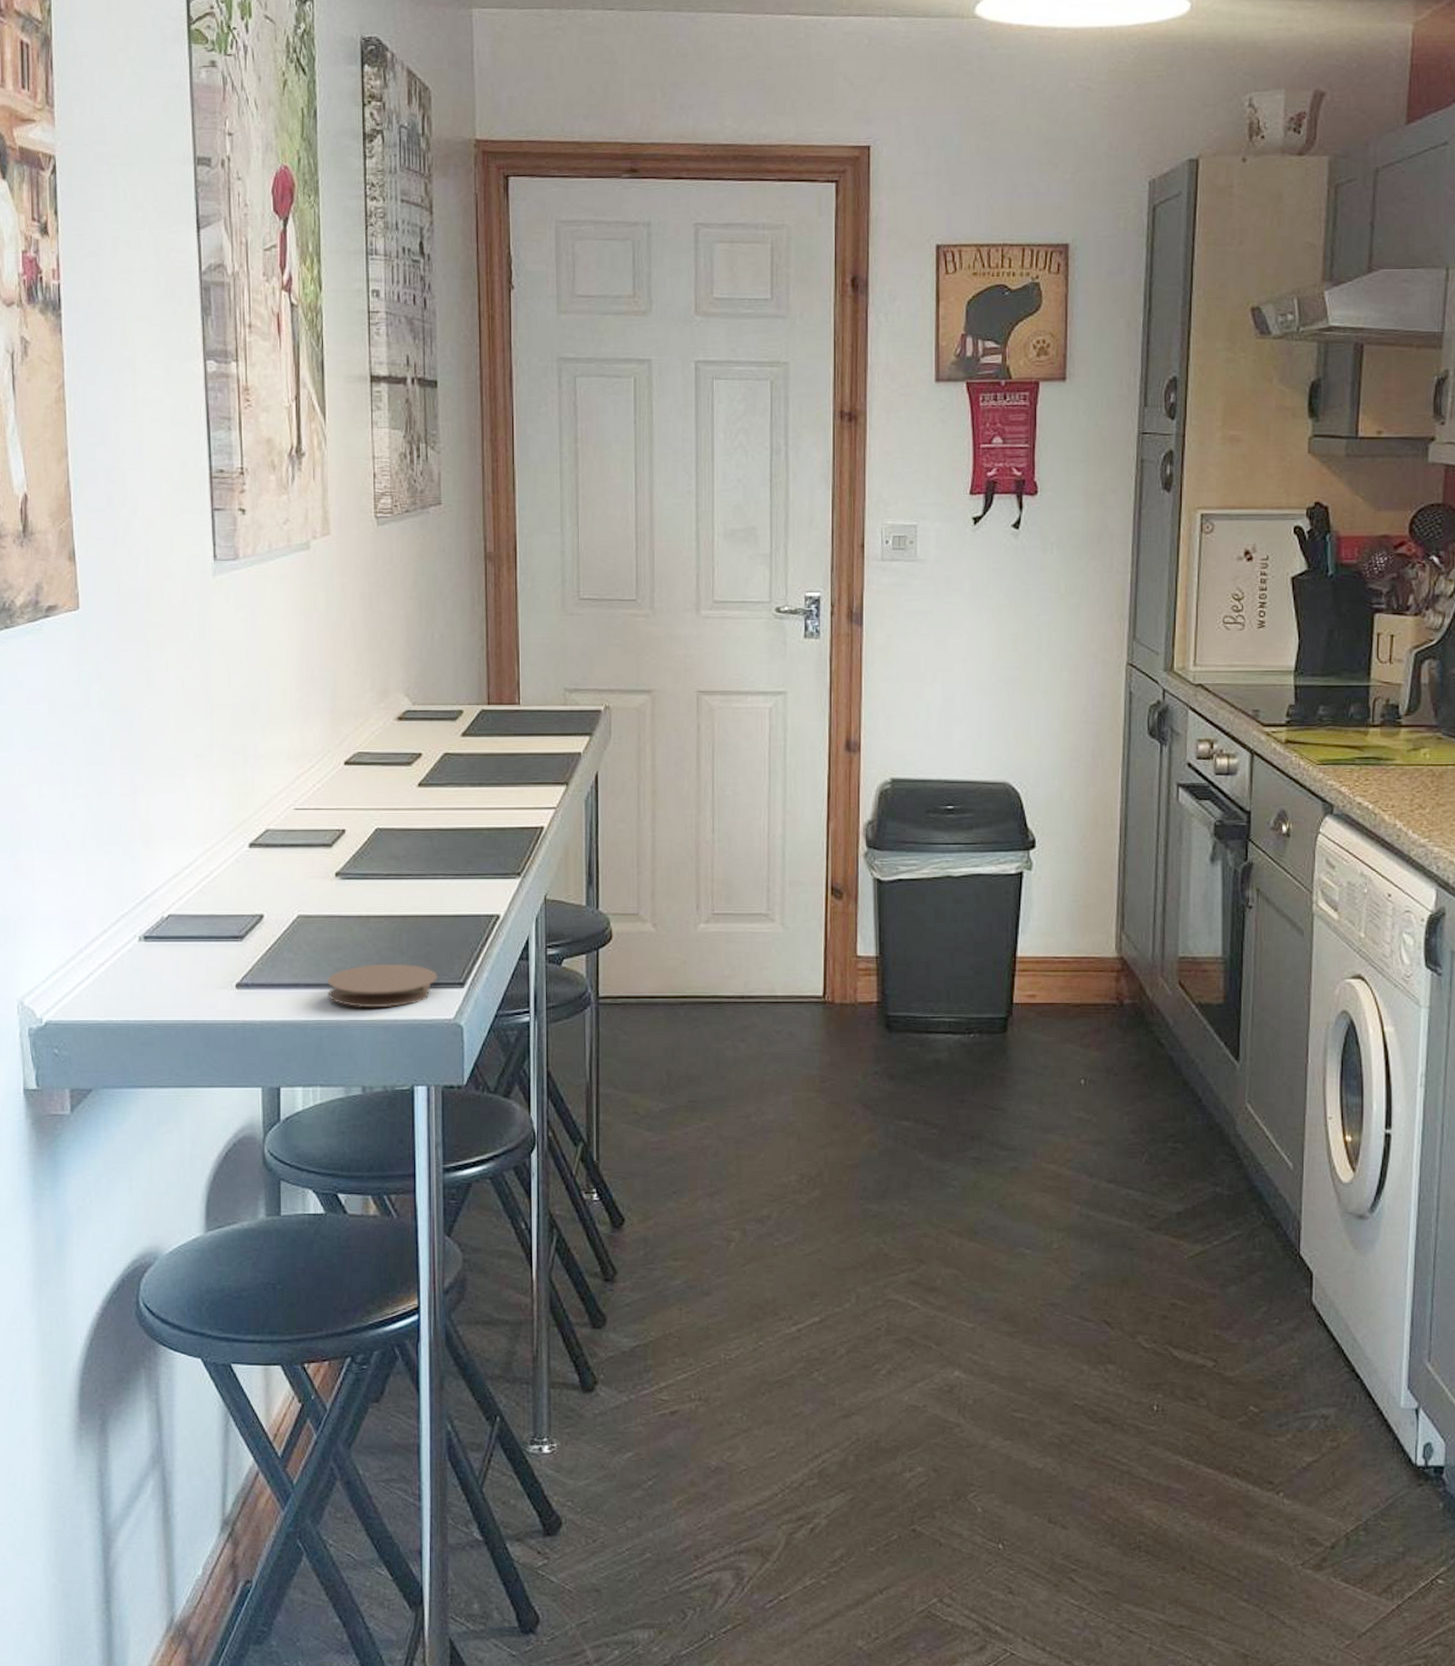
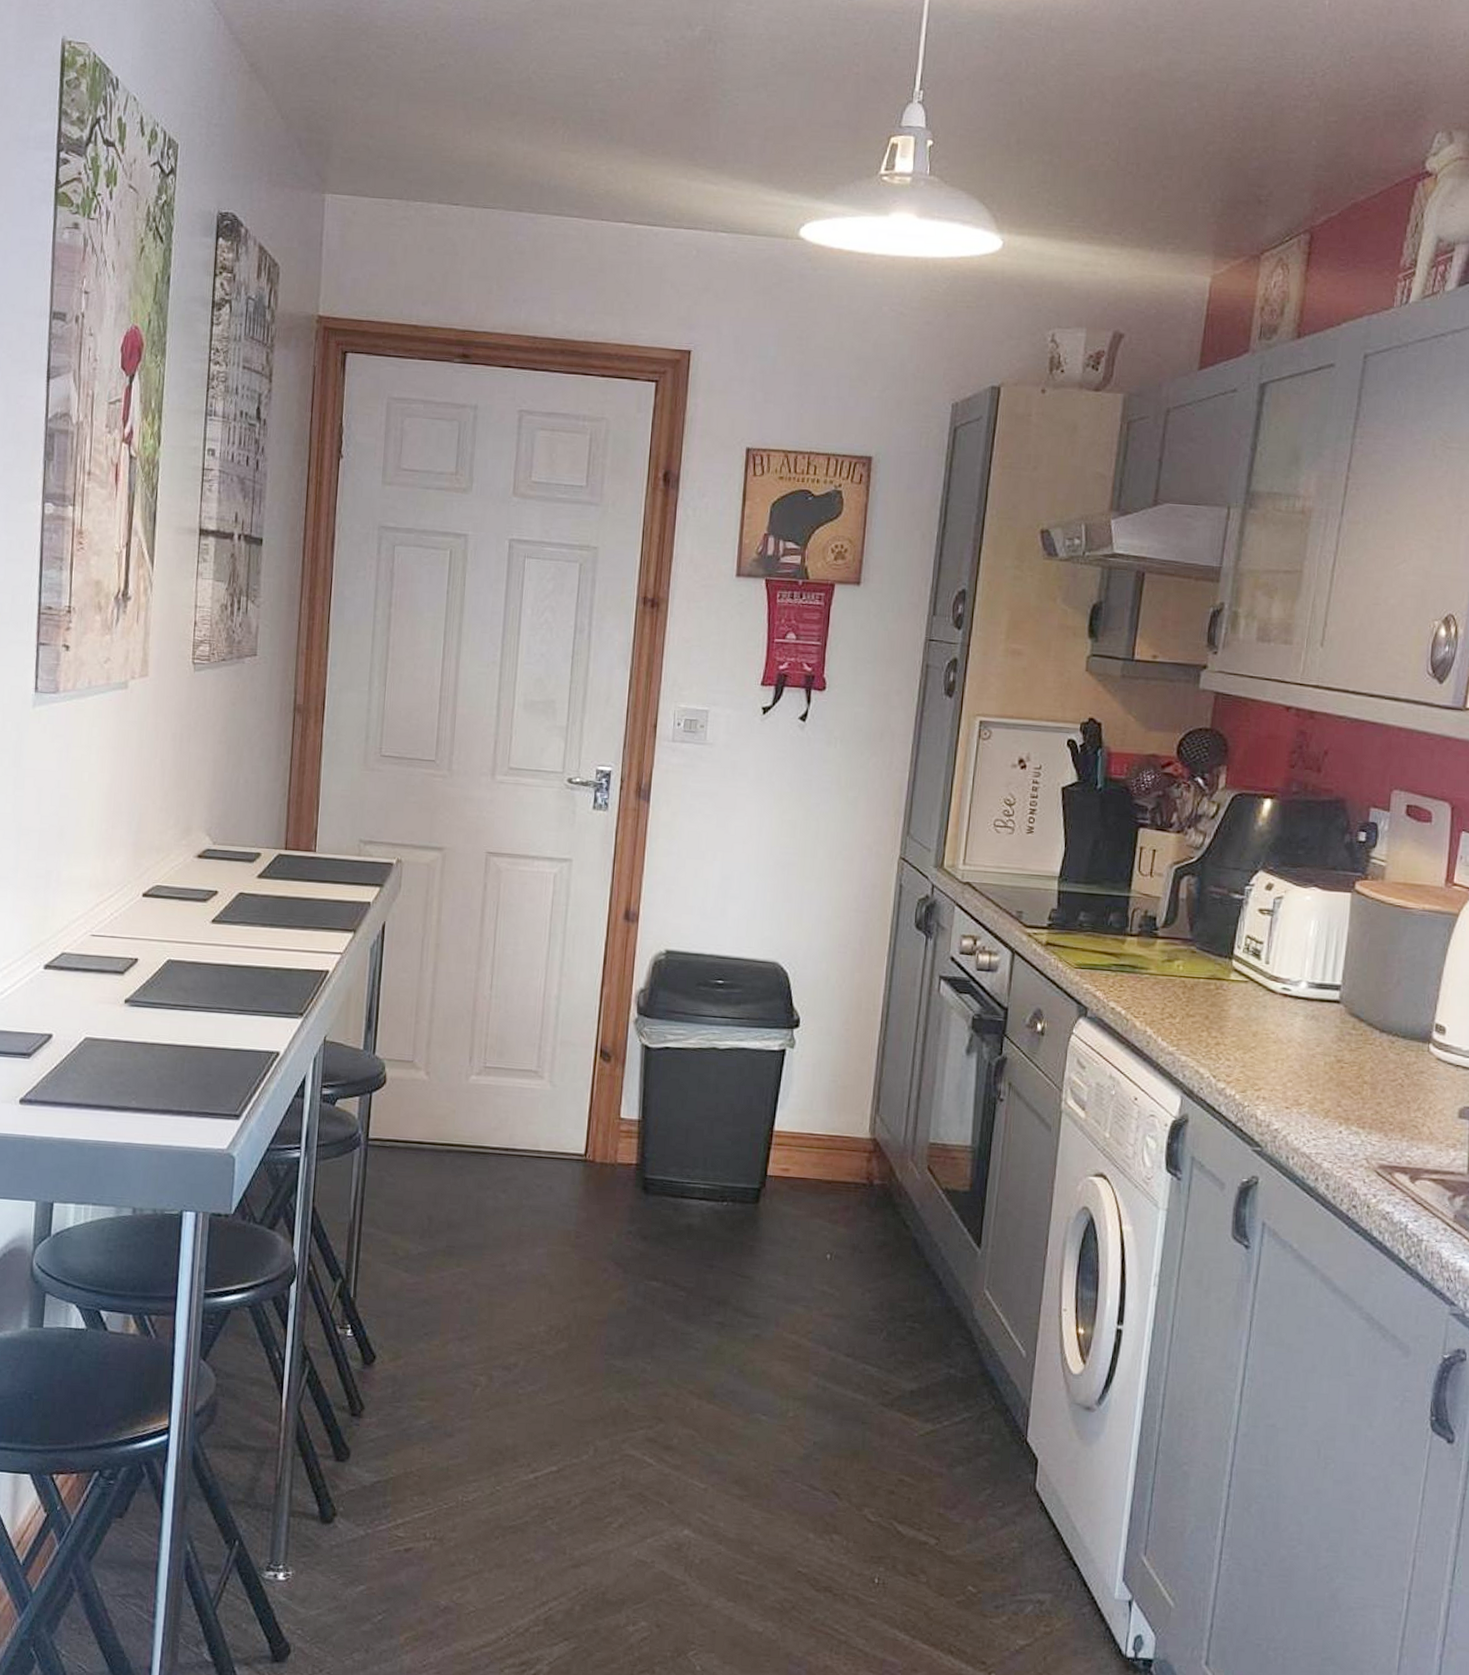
coaster: present [327,963,437,1008] -> none [107,1090,215,1134]

